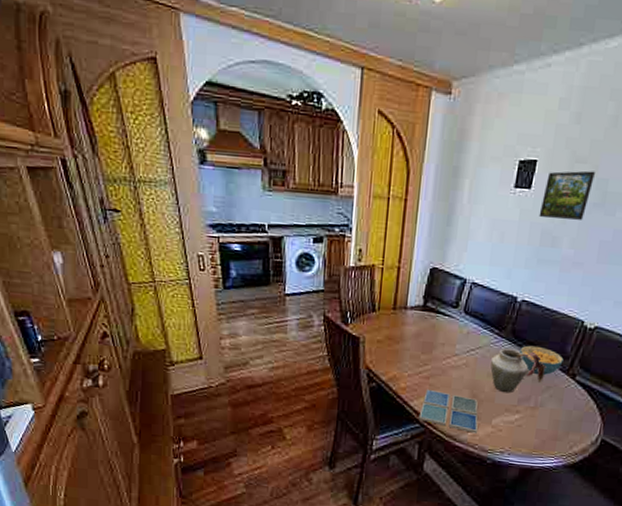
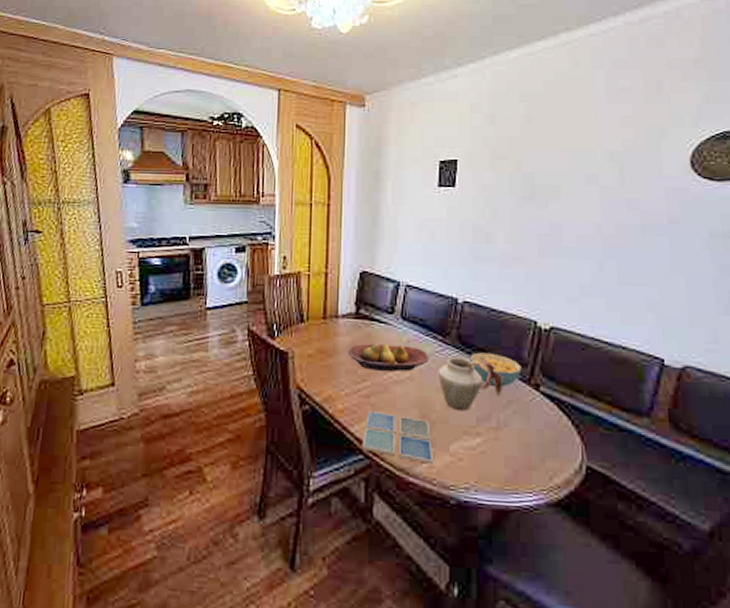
fruit bowl: none [412,333,485,359] -> present [347,343,429,372]
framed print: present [539,170,595,220] -> none [467,166,519,215]

